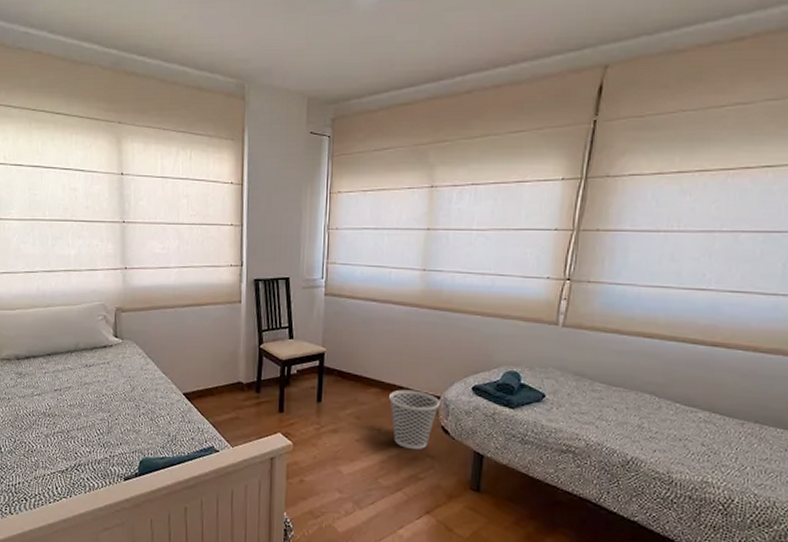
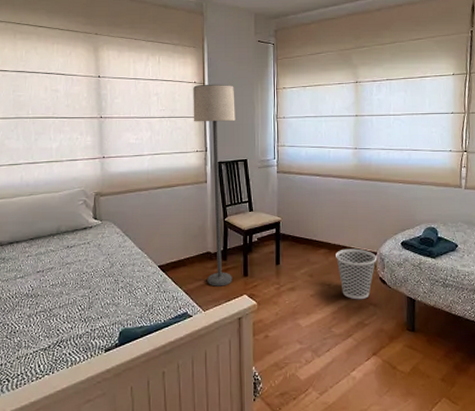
lamp: none [228,185,279,422] -> present [193,84,235,287]

